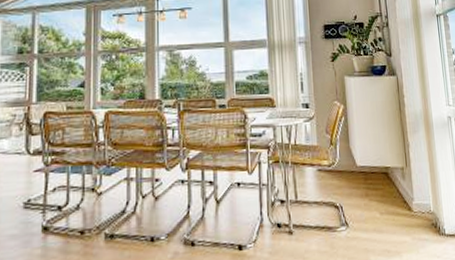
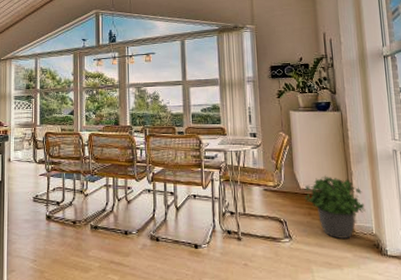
potted plant: none [361,149,423,221] -> present [304,176,366,239]

